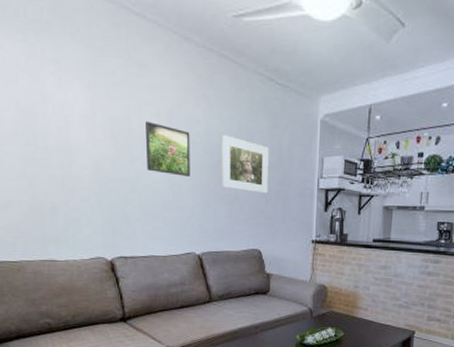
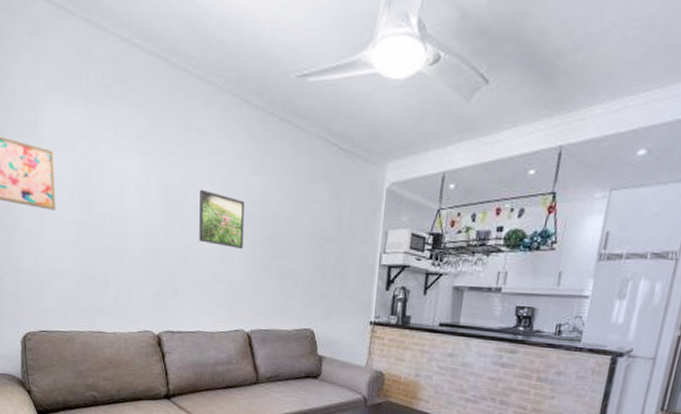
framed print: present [222,135,269,194] -> none [275,205,328,269]

